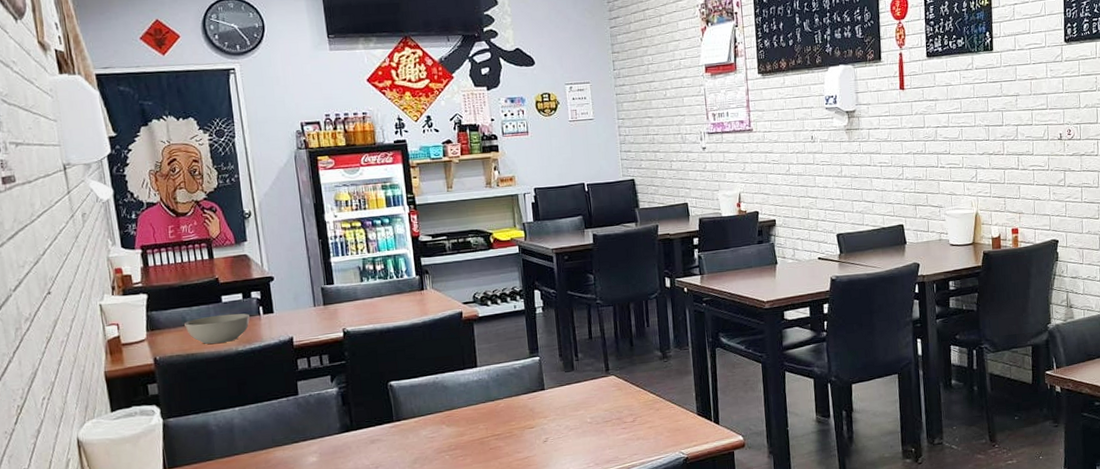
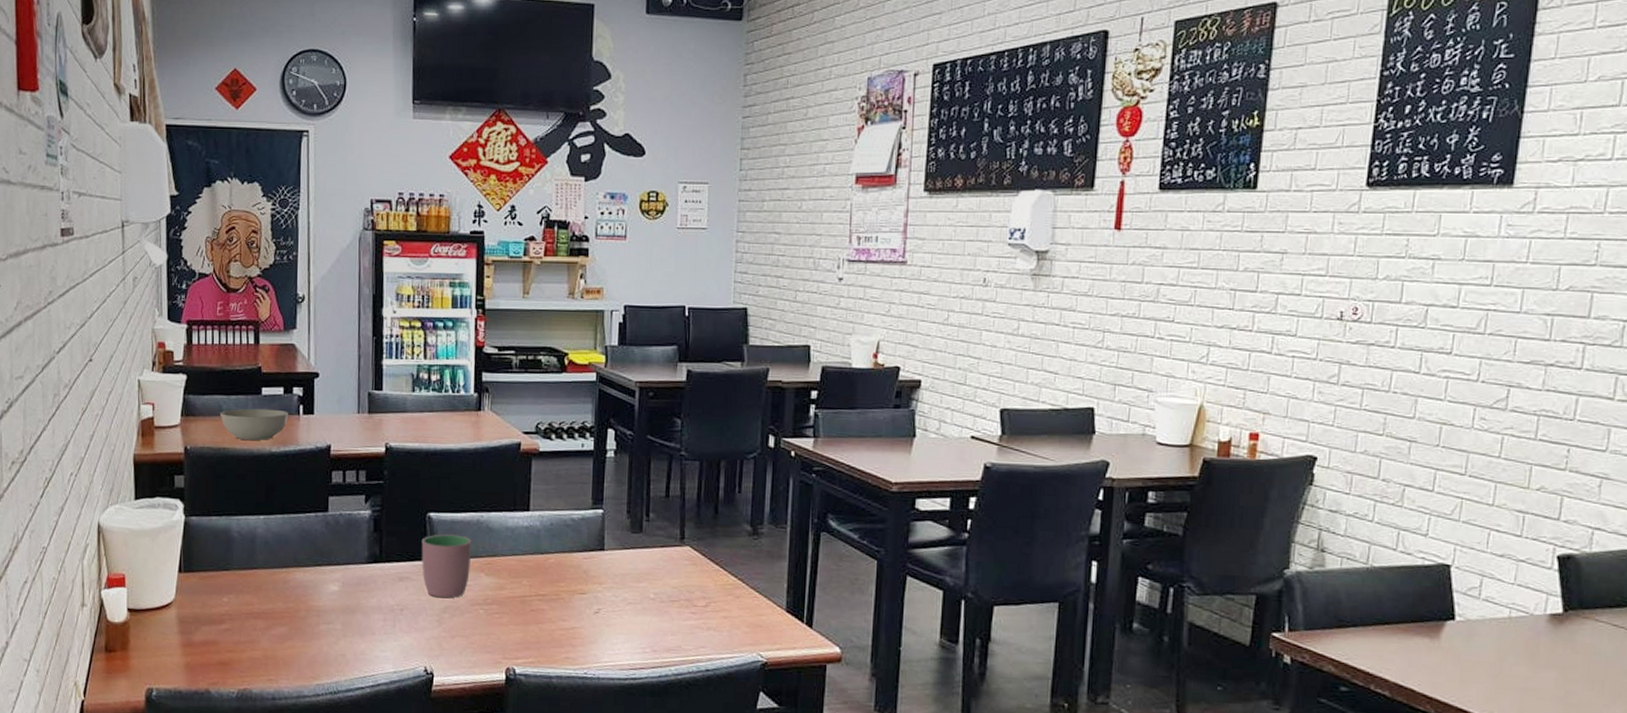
cup: none [386,396,433,452] -> present [421,534,471,599]

